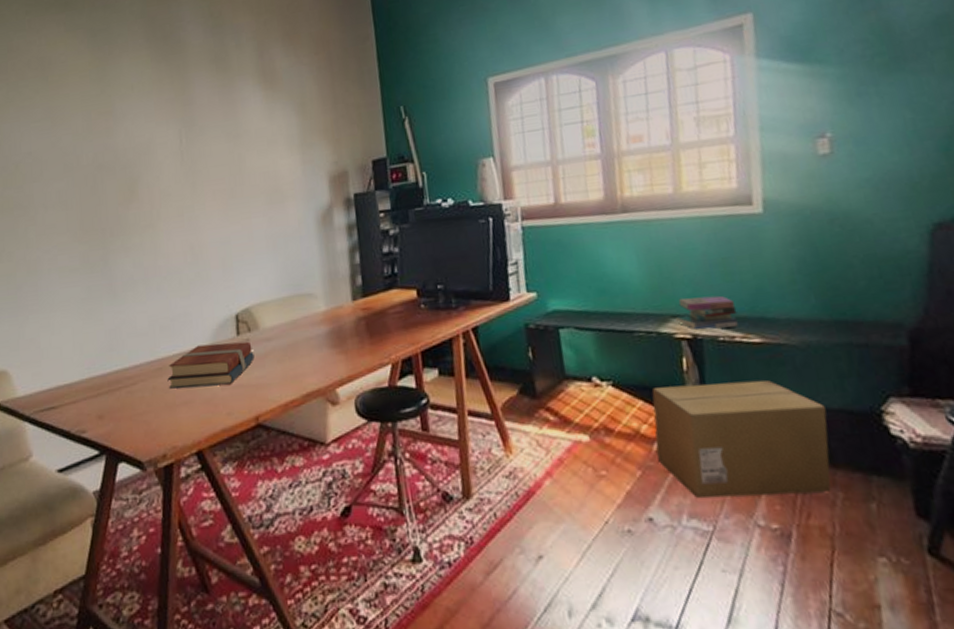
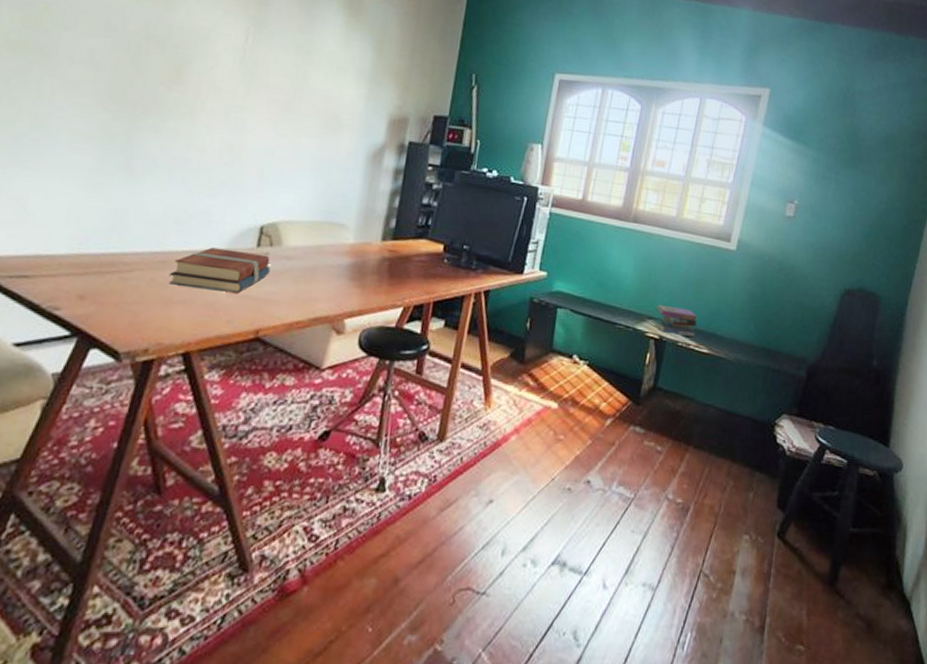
box: present [651,380,832,499] -> none [607,374,738,480]

